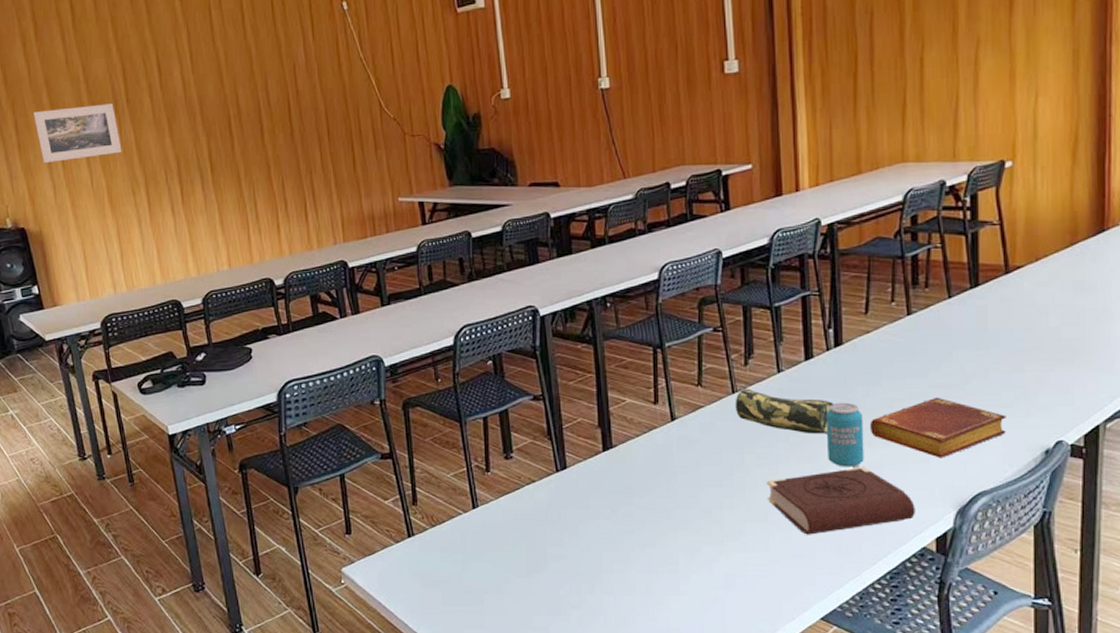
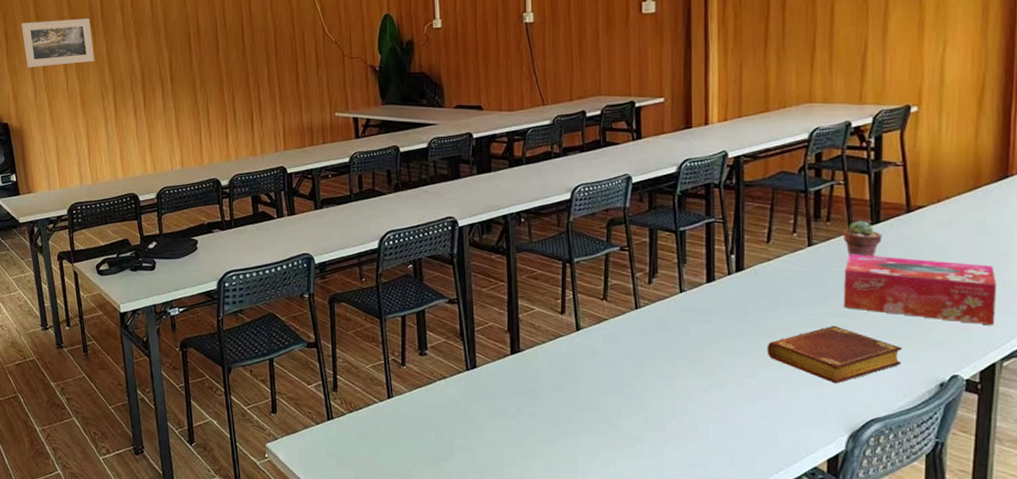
pencil case: present [735,387,834,434] -> none [637,304,733,353]
book: present [766,466,915,535] -> none [664,385,808,447]
beverage can: present [825,402,864,467] -> none [724,324,761,386]
potted succulent: none [942,285,982,325] -> present [843,220,882,258]
tissue box: none [945,320,1097,387] -> present [843,254,996,326]

